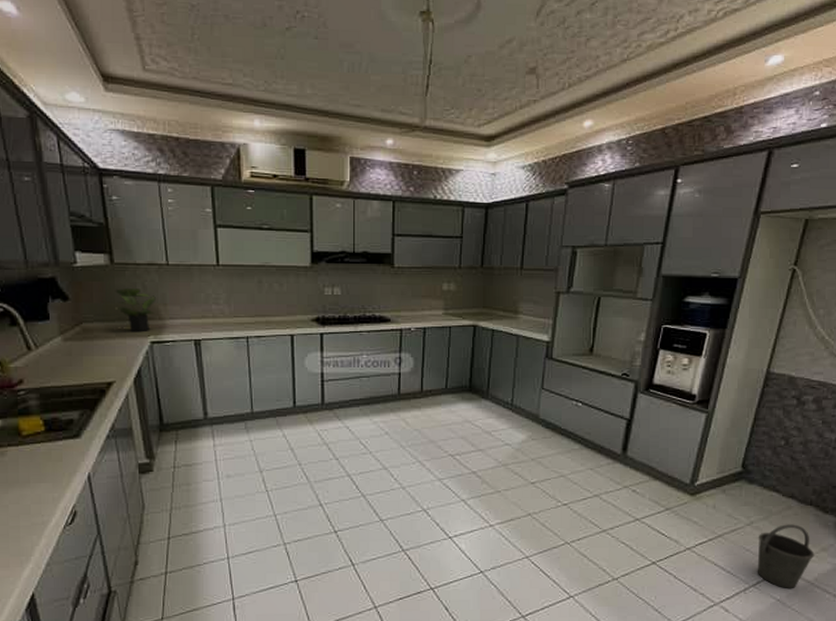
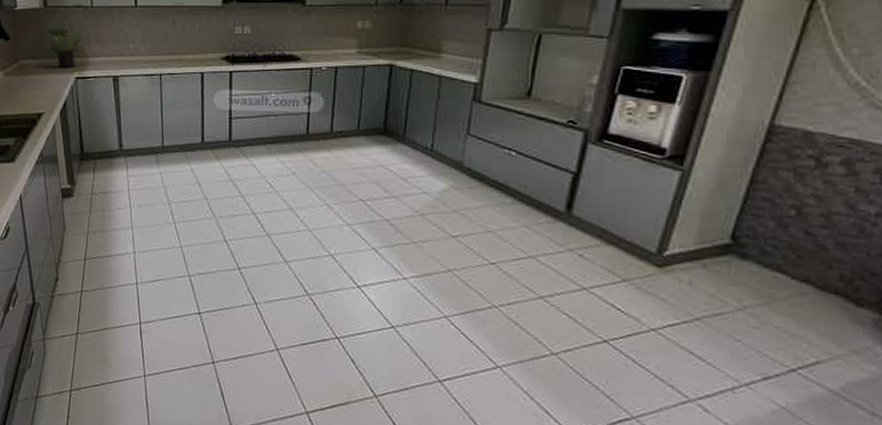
bucket: present [757,524,815,589] -> none [751,314,841,397]

